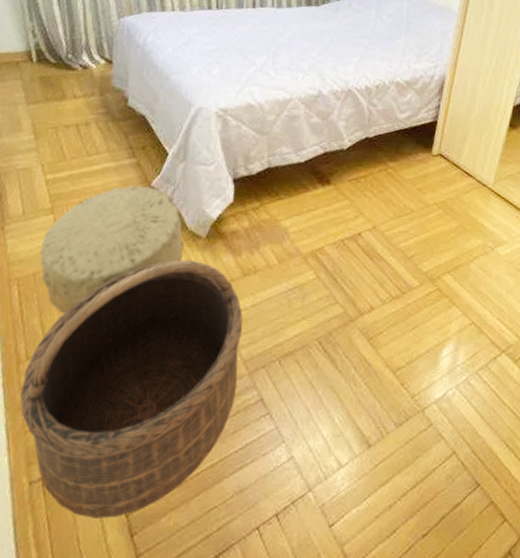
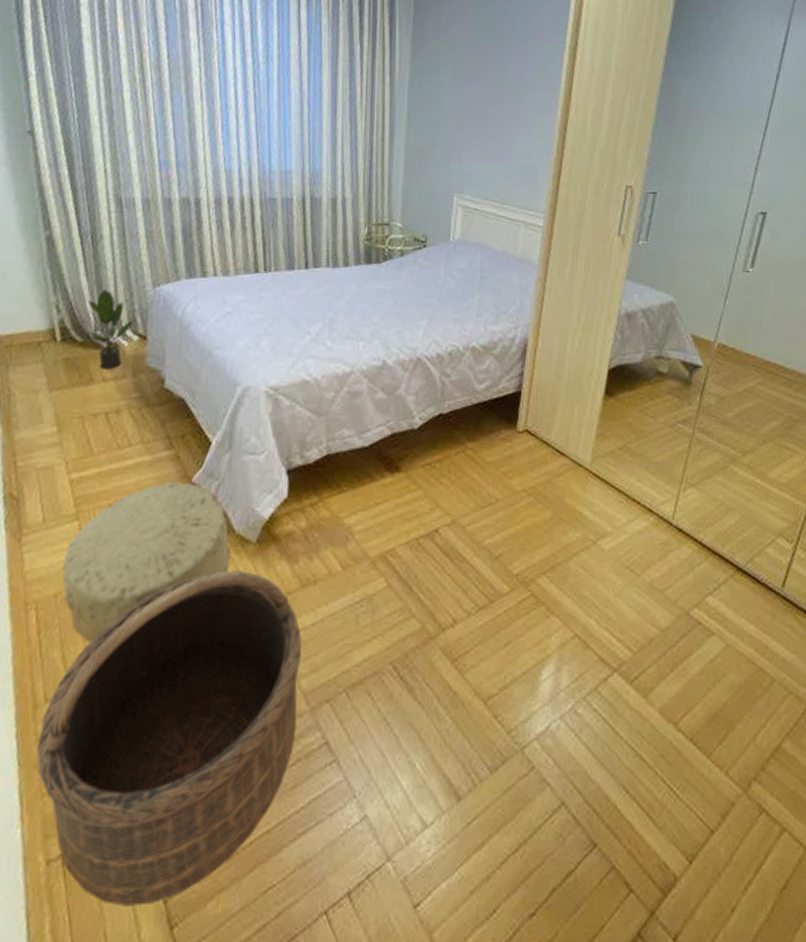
potted plant: none [60,18,101,88] -> present [87,289,133,369]

